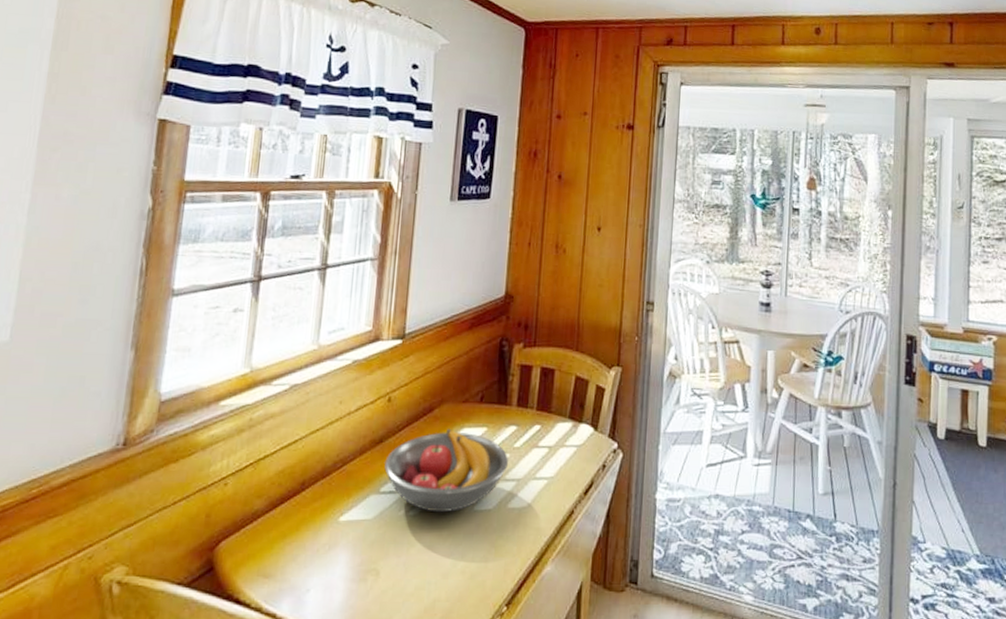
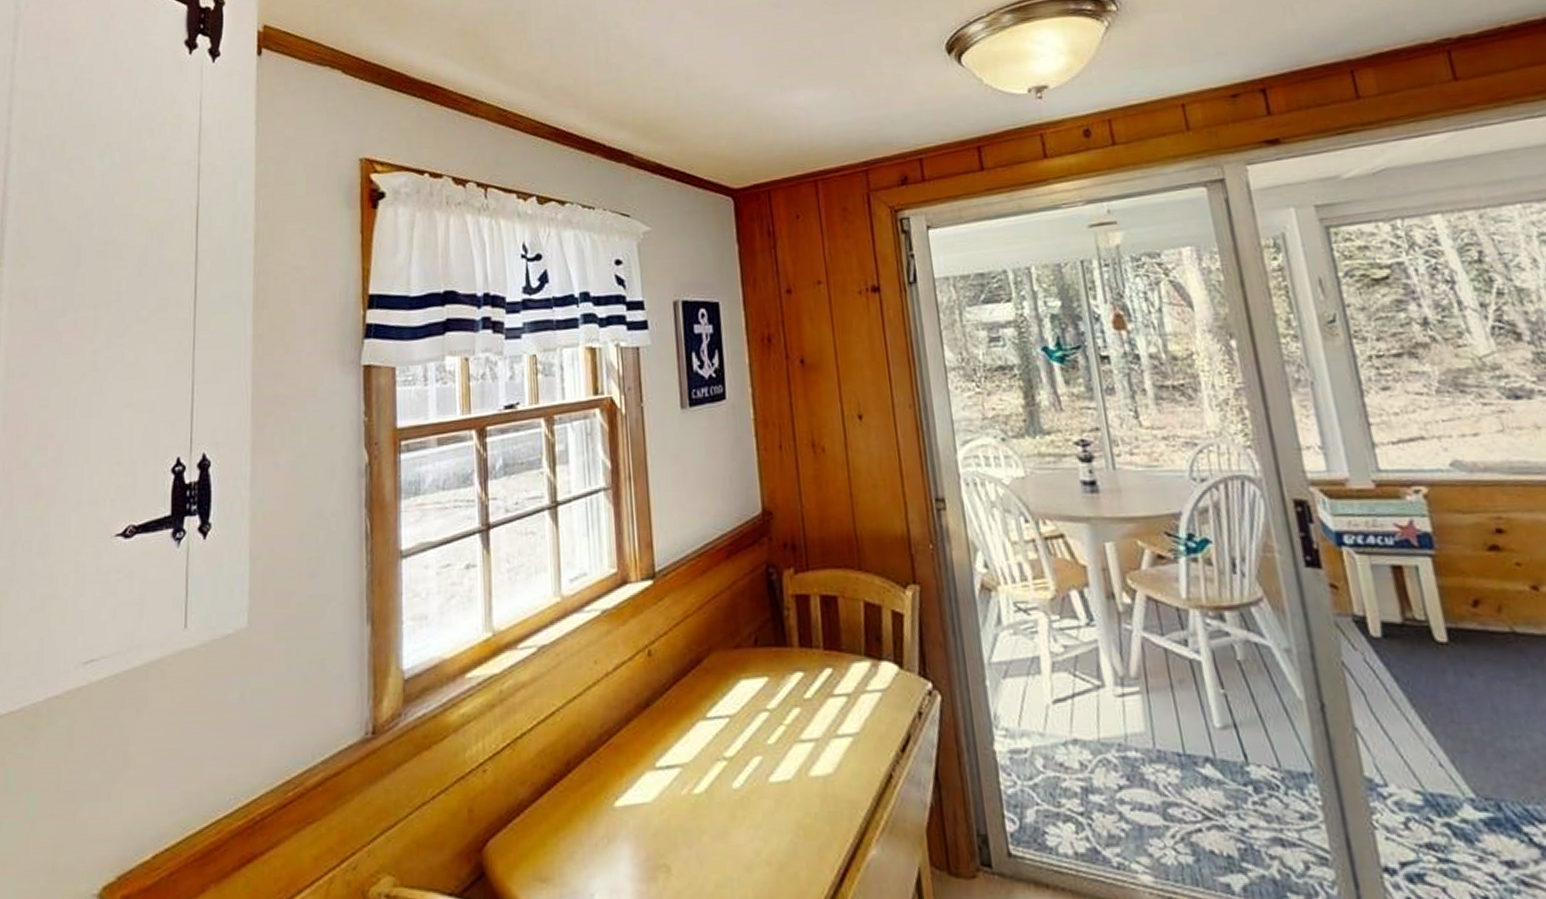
fruit bowl: present [384,428,509,513] -> none [656,682,802,789]

